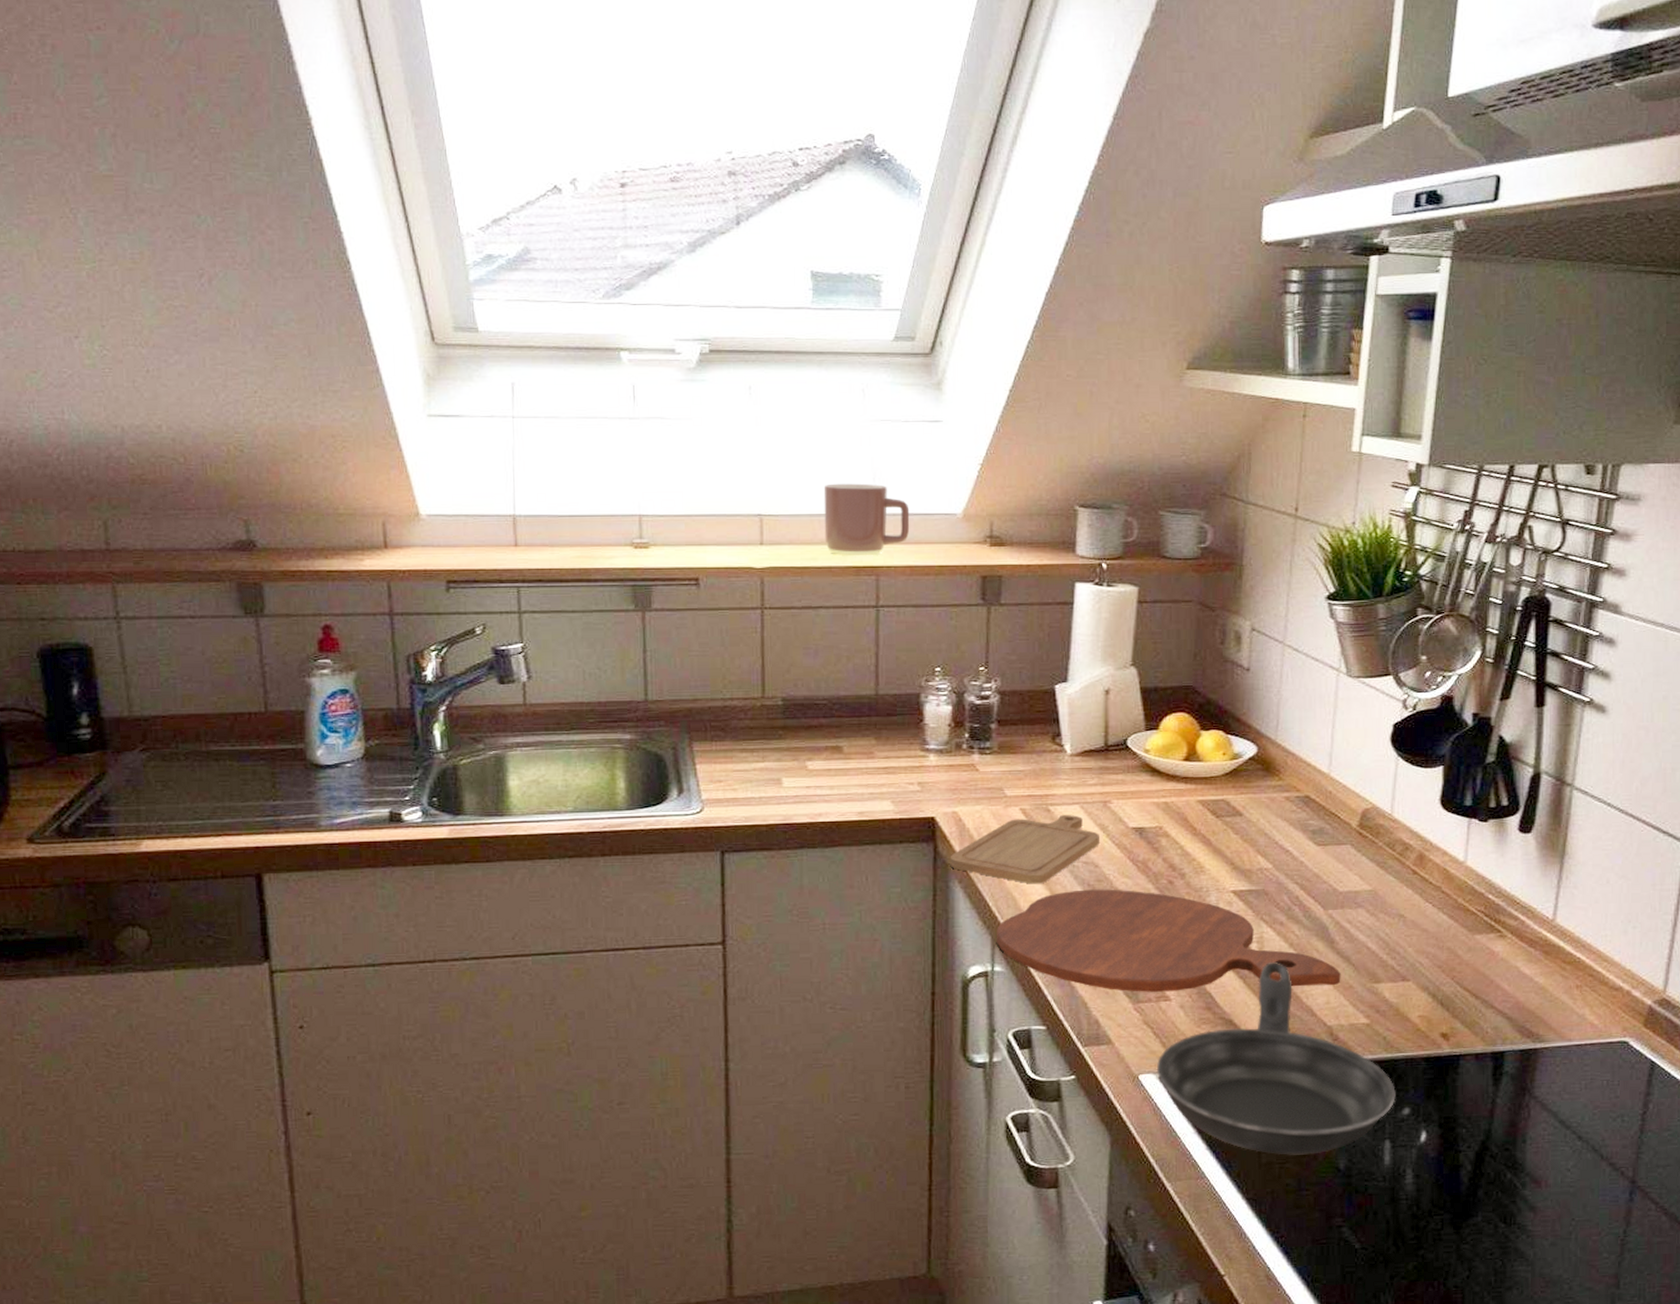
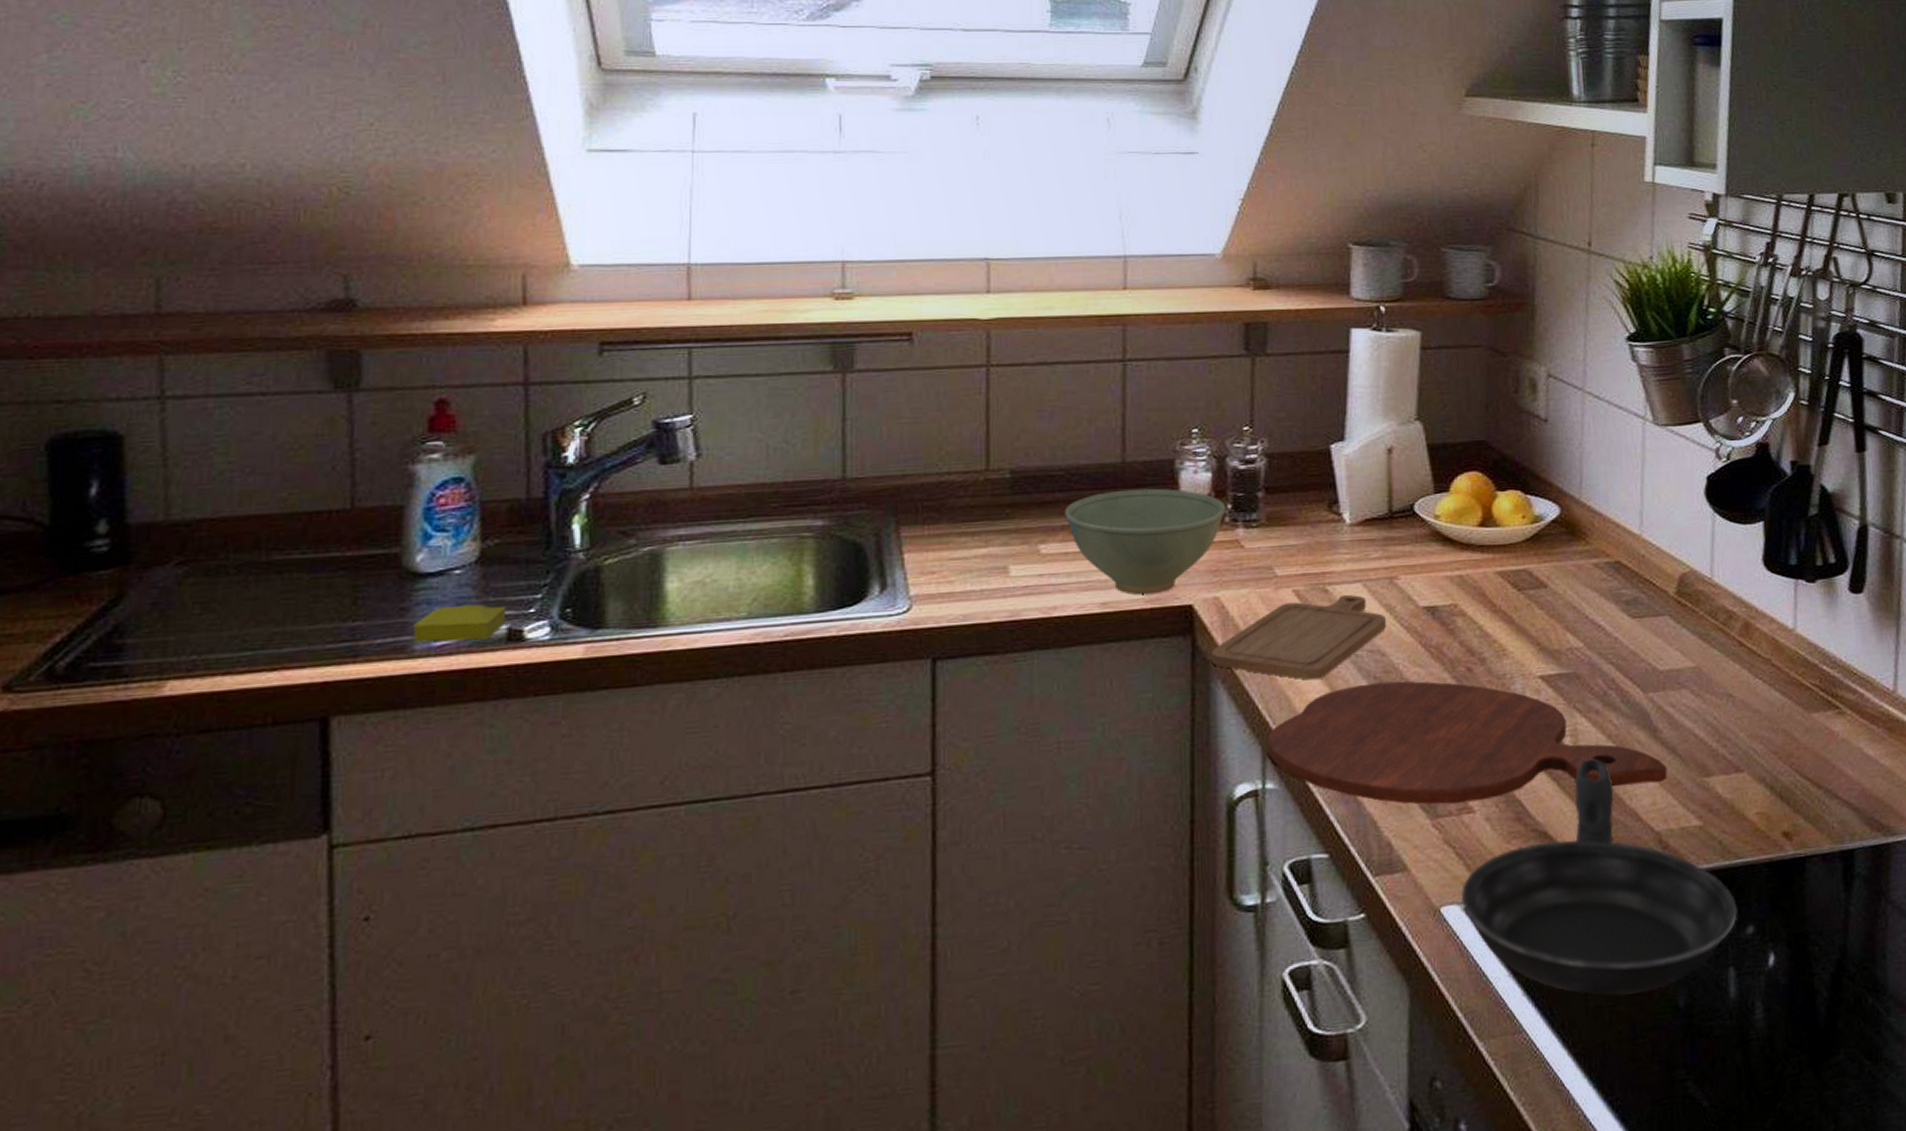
sponge: none [304,791,388,821] -> present [392,604,507,645]
mug: present [823,483,910,556] -> none [1062,222,1162,304]
bowl: none [828,717,964,807] -> present [1065,488,1226,595]

